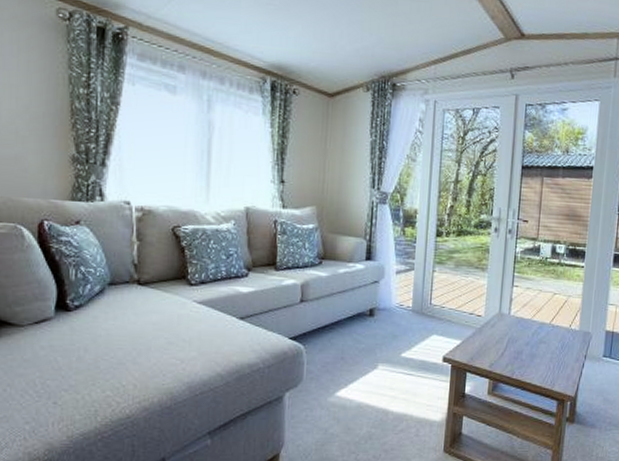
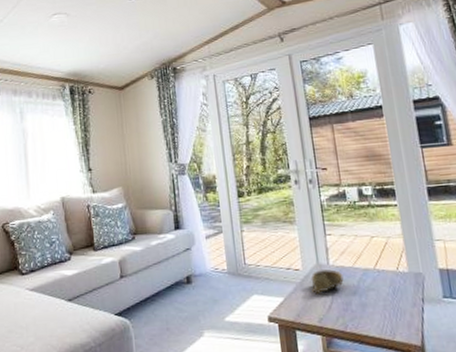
decorative bowl: none [489,318,521,342] -> present [311,269,344,295]

